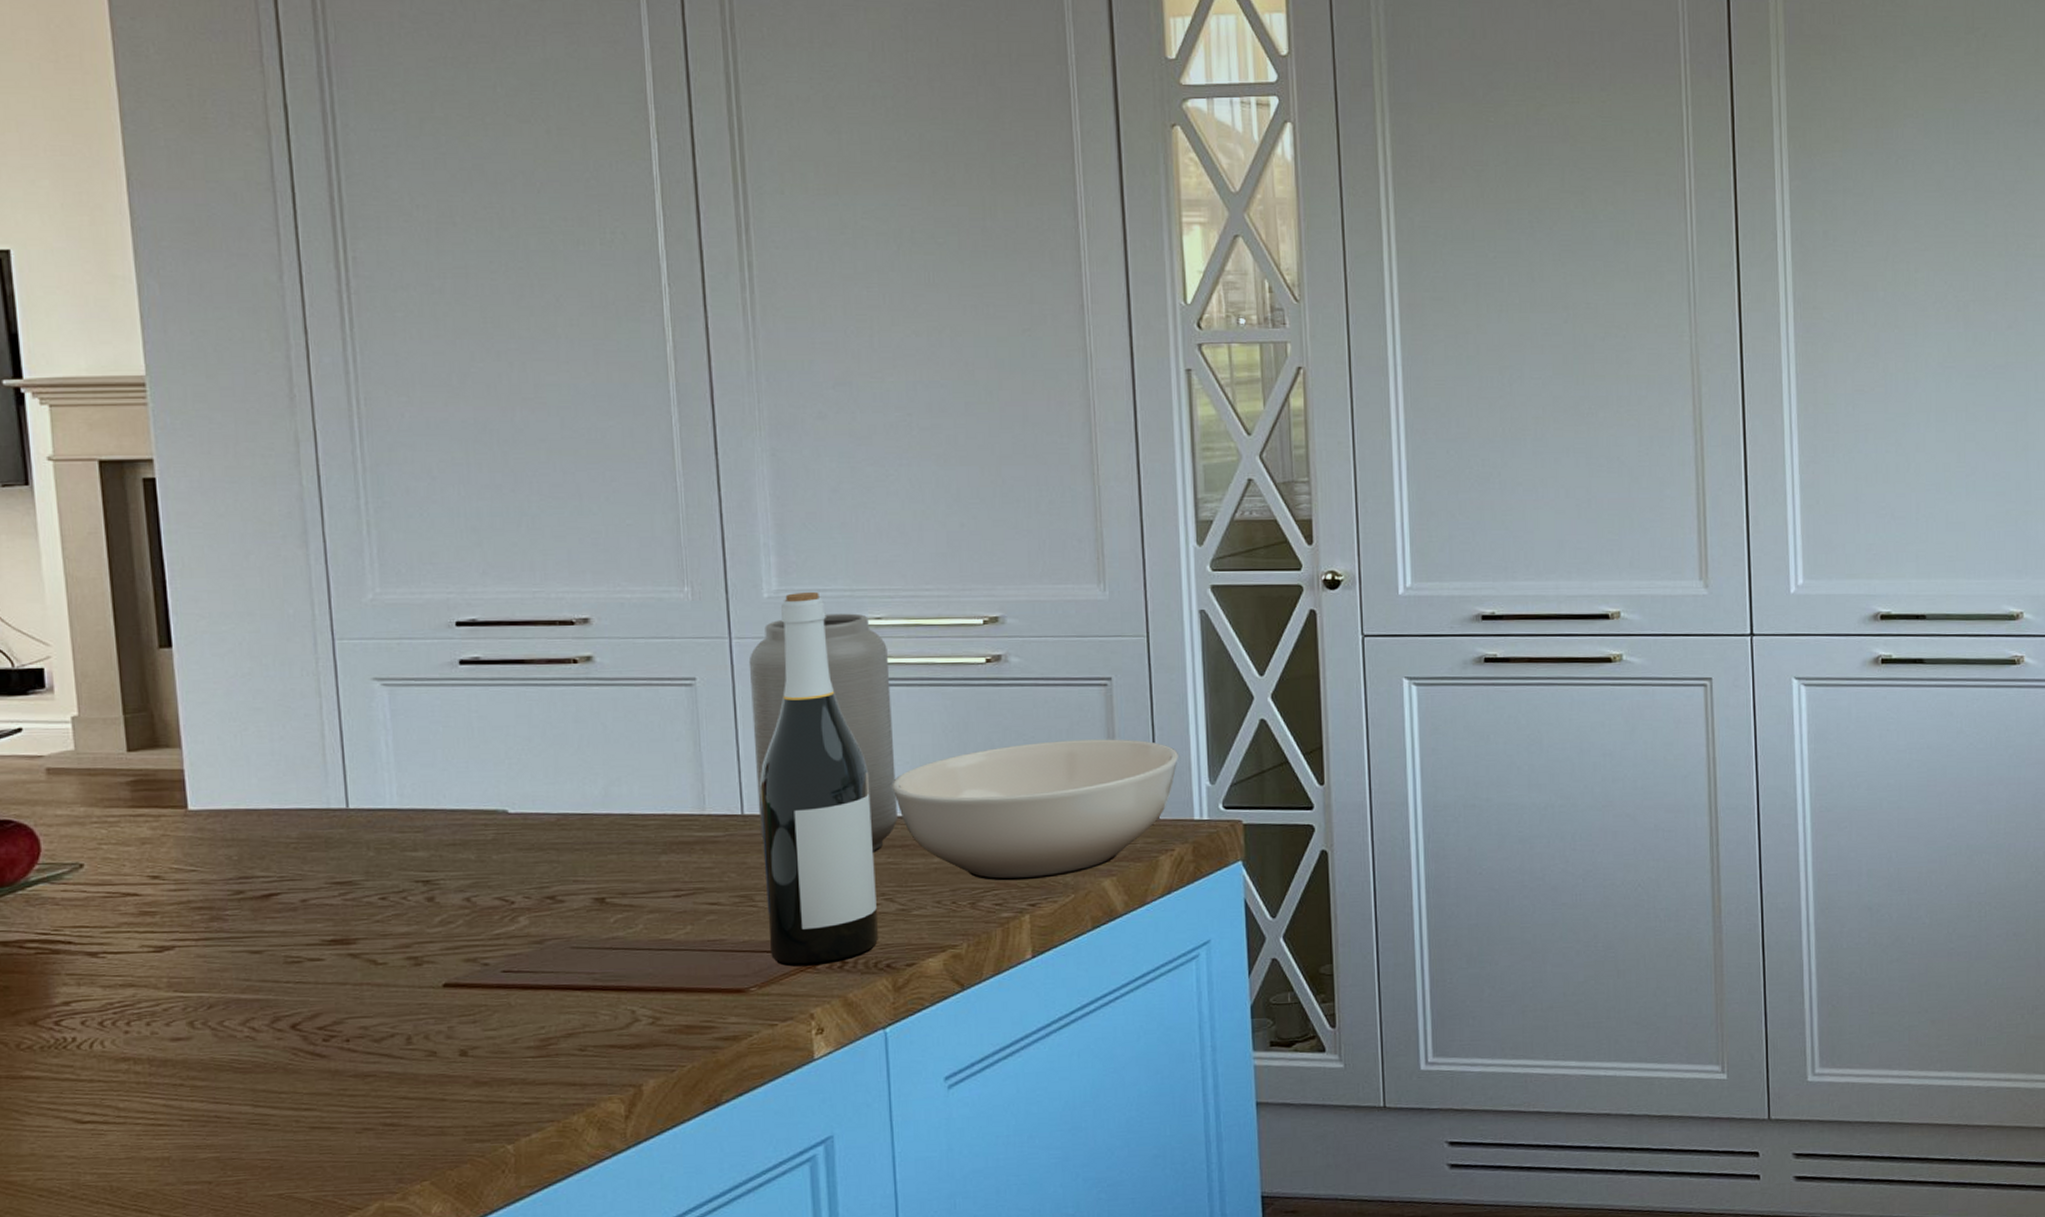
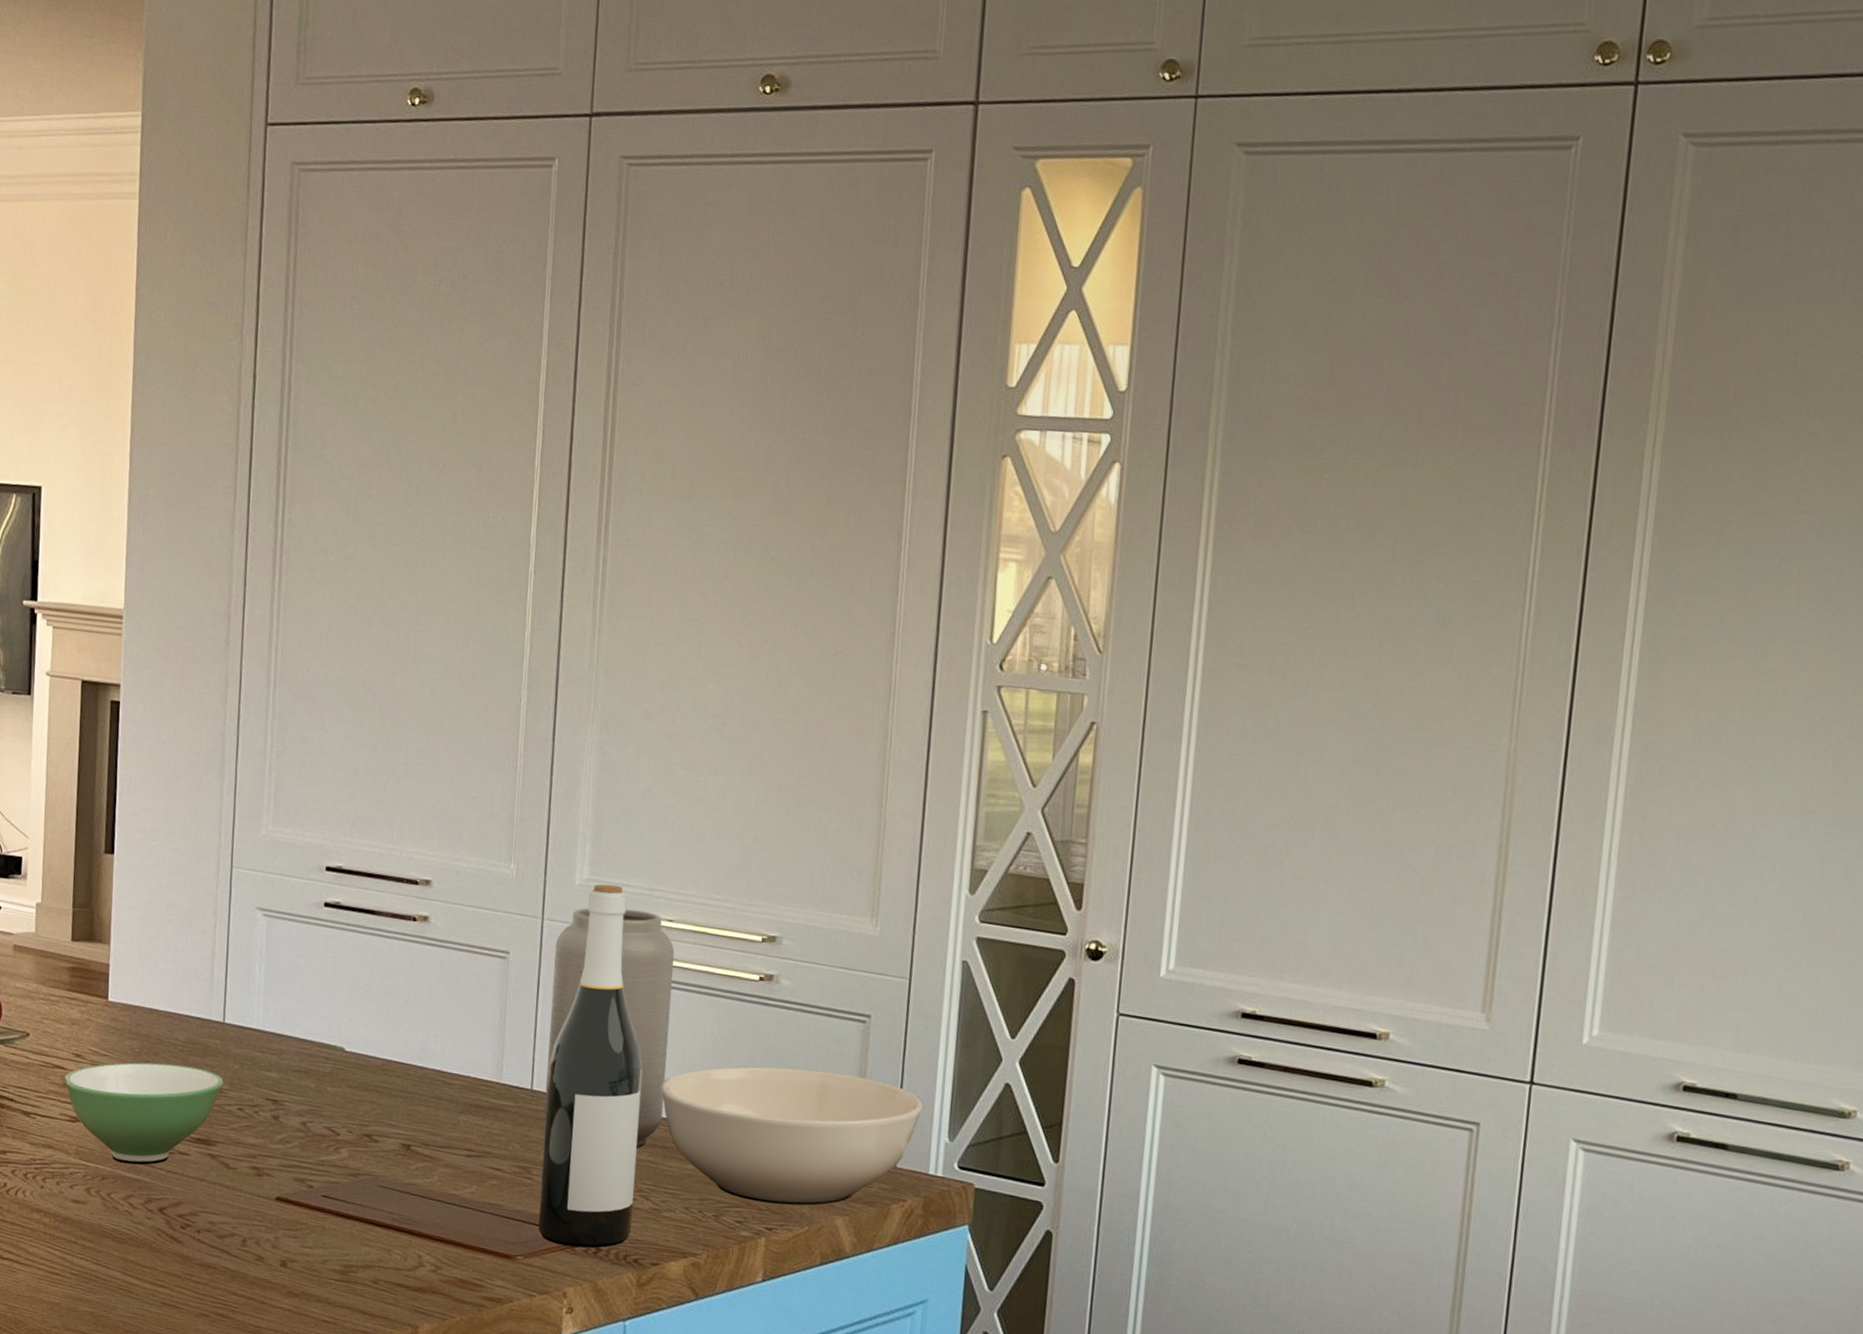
bowl: none [139,863,356,986] -> present [64,1062,223,1165]

